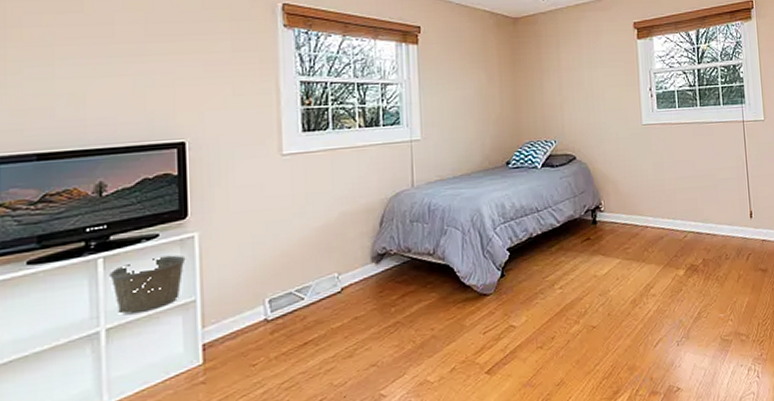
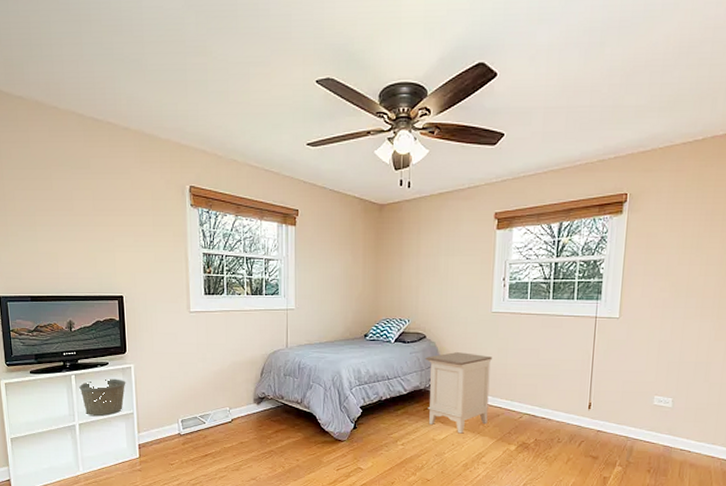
nightstand: none [577,171,652,265] -> present [425,352,492,434]

